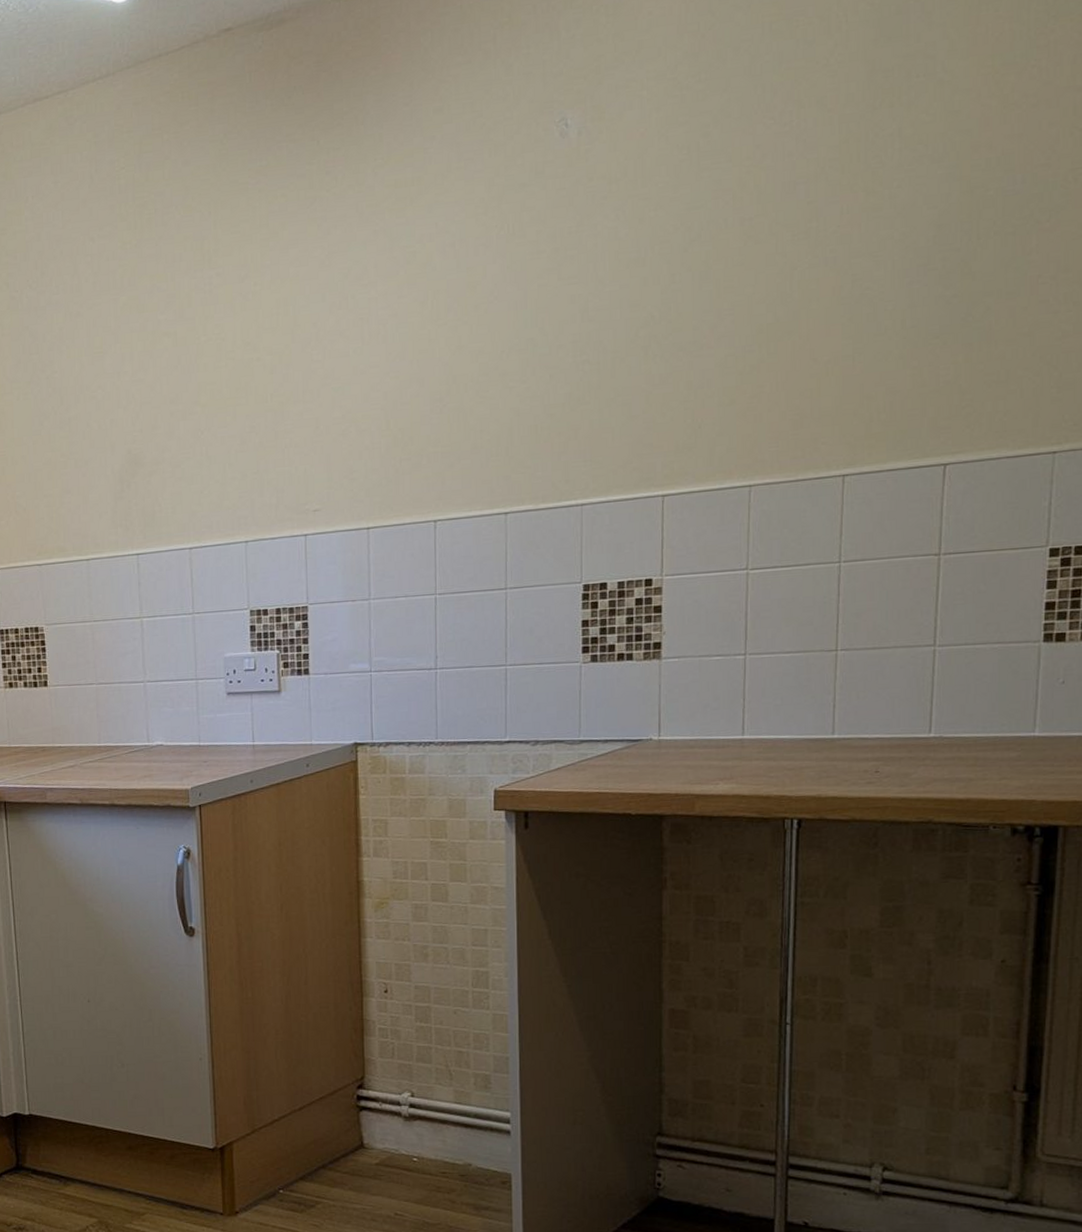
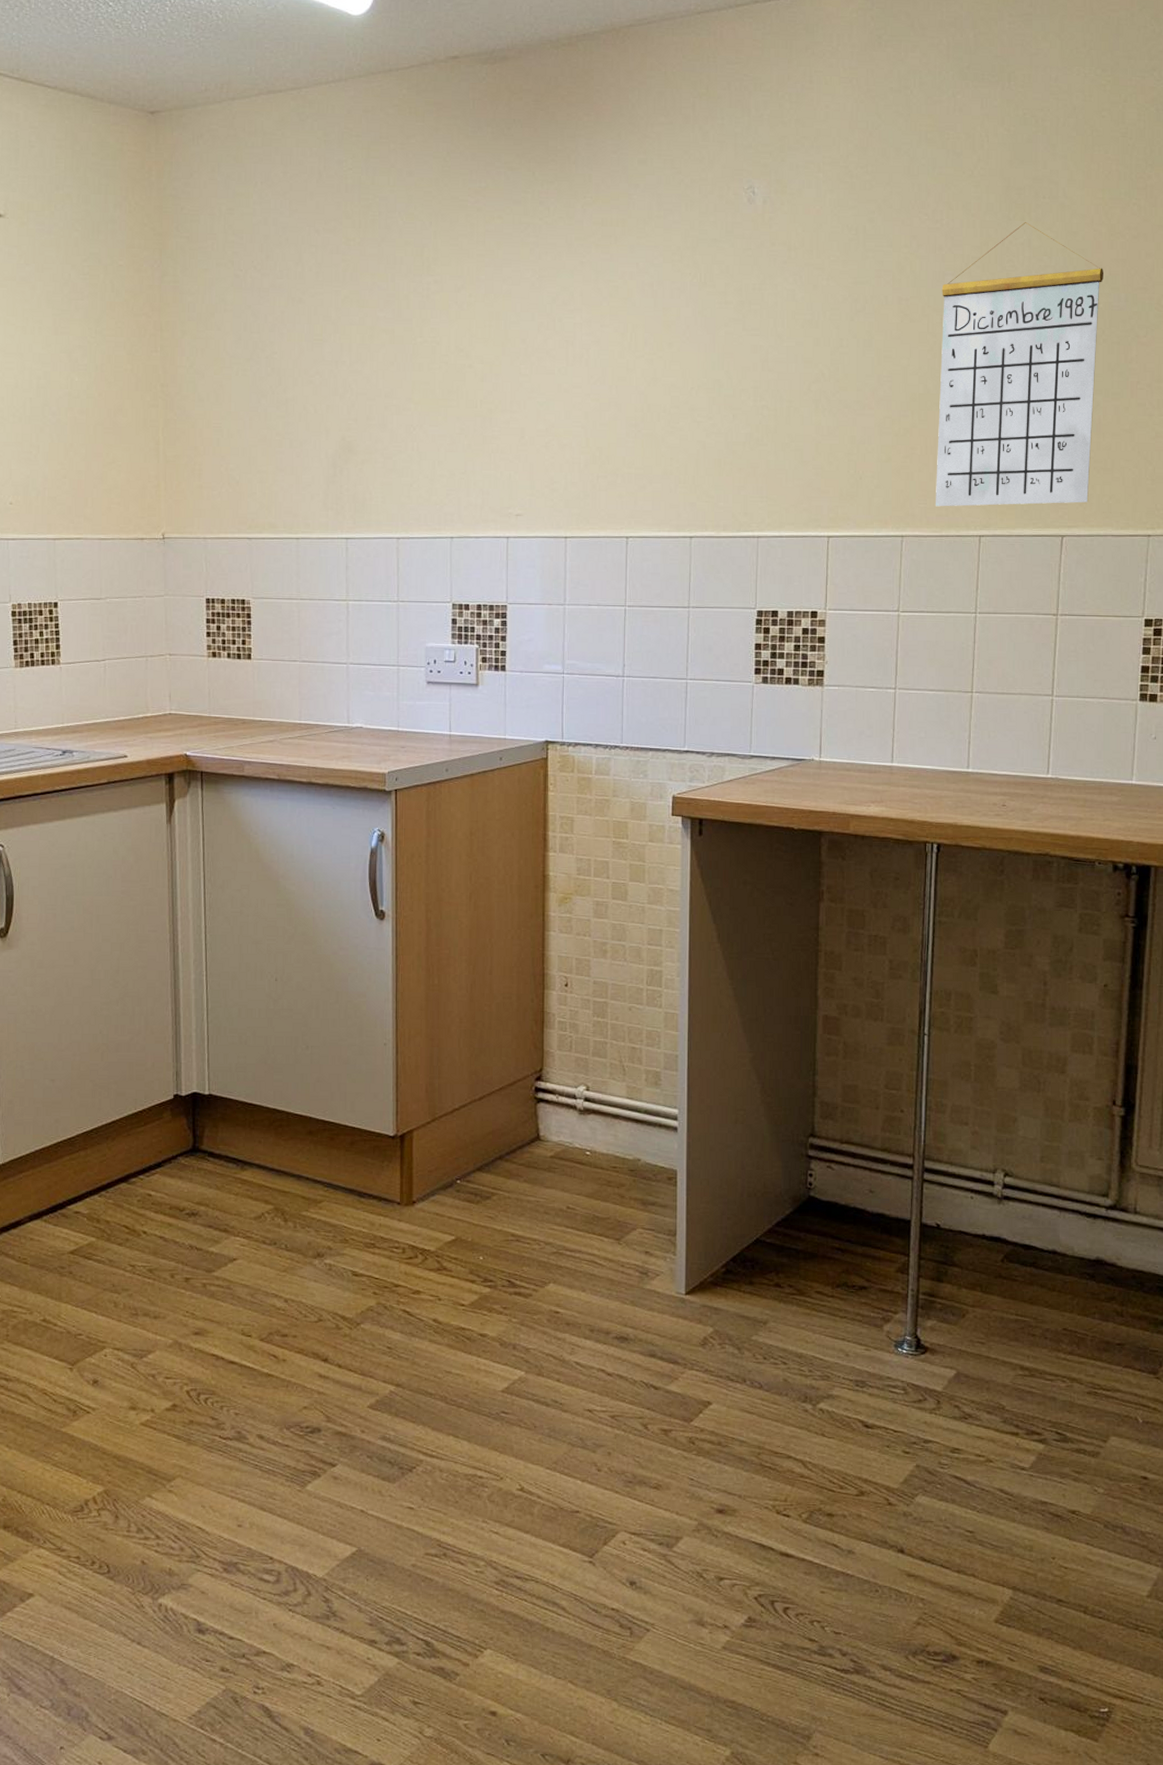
calendar: none [789,108,994,449] -> present [936,222,1103,507]

